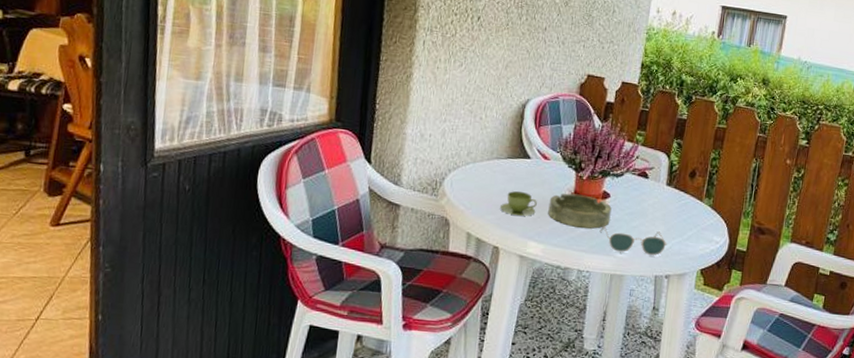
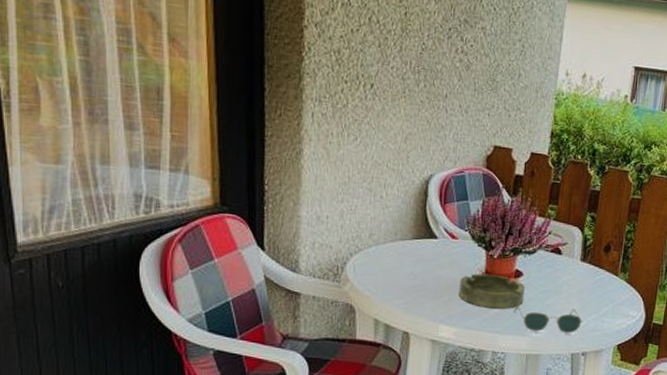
teacup: present [499,190,537,216] -> none [407,273,447,299]

